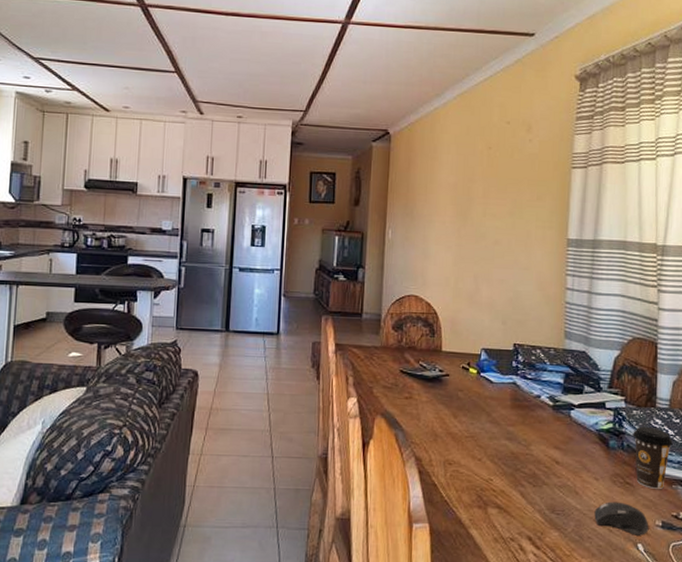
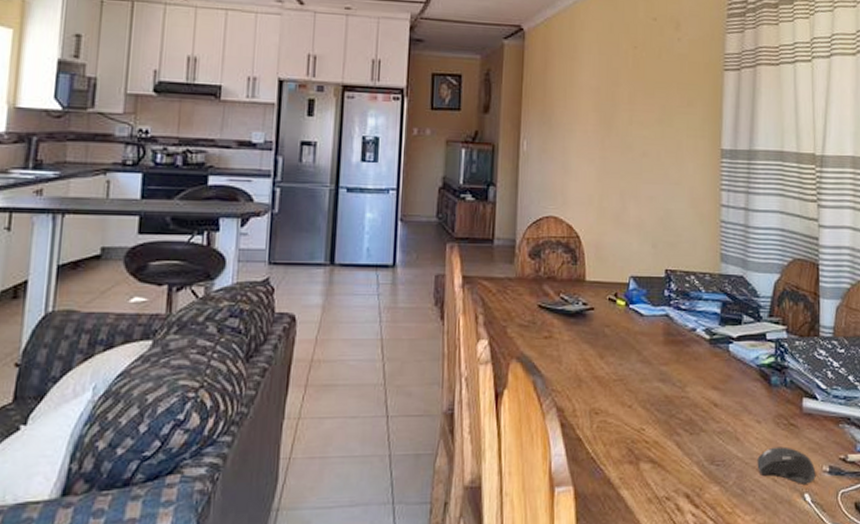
coffee cup: present [633,426,673,489] -> none [796,358,838,429]

